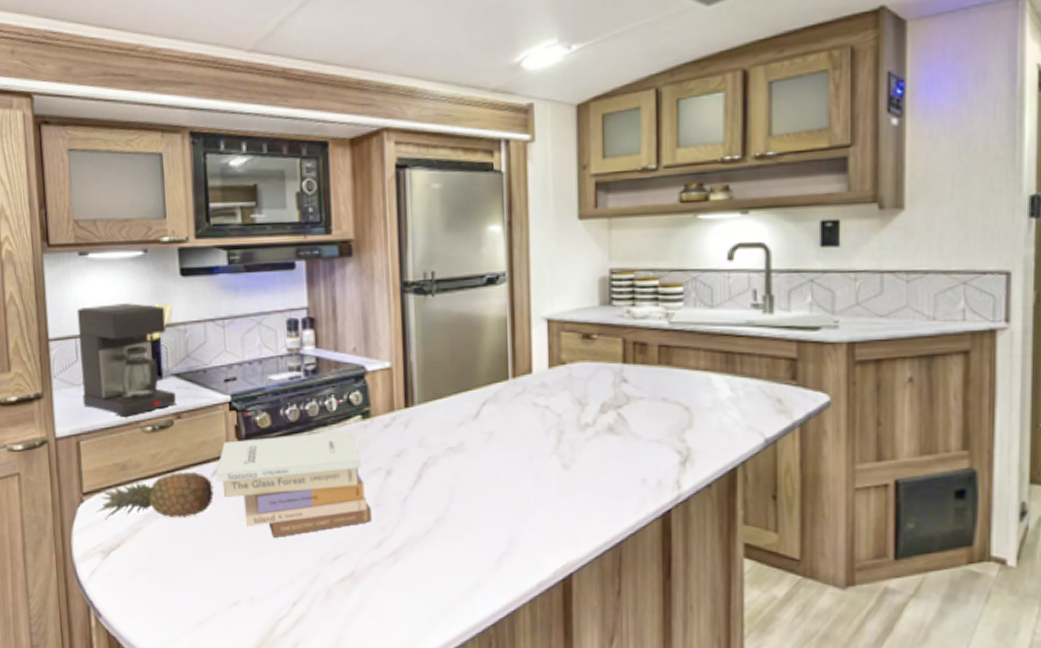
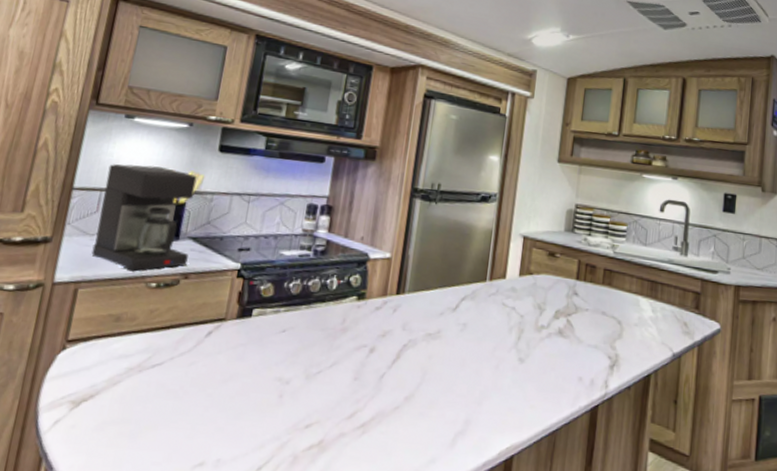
fruit: present [96,471,215,520] -> none [77,329,205,374]
books: present [215,430,372,538] -> none [208,305,350,402]

